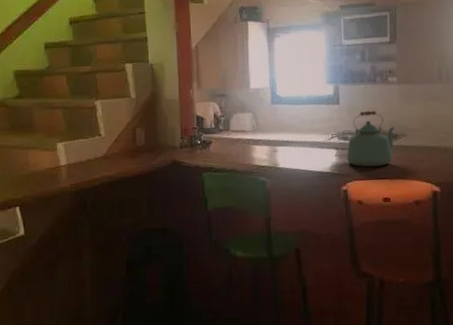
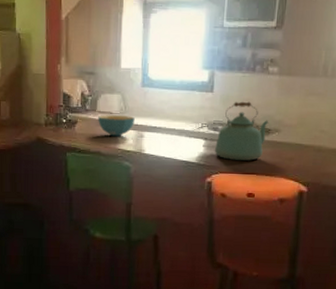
cereal bowl: none [231,132,267,154] -> present [97,115,135,137]

